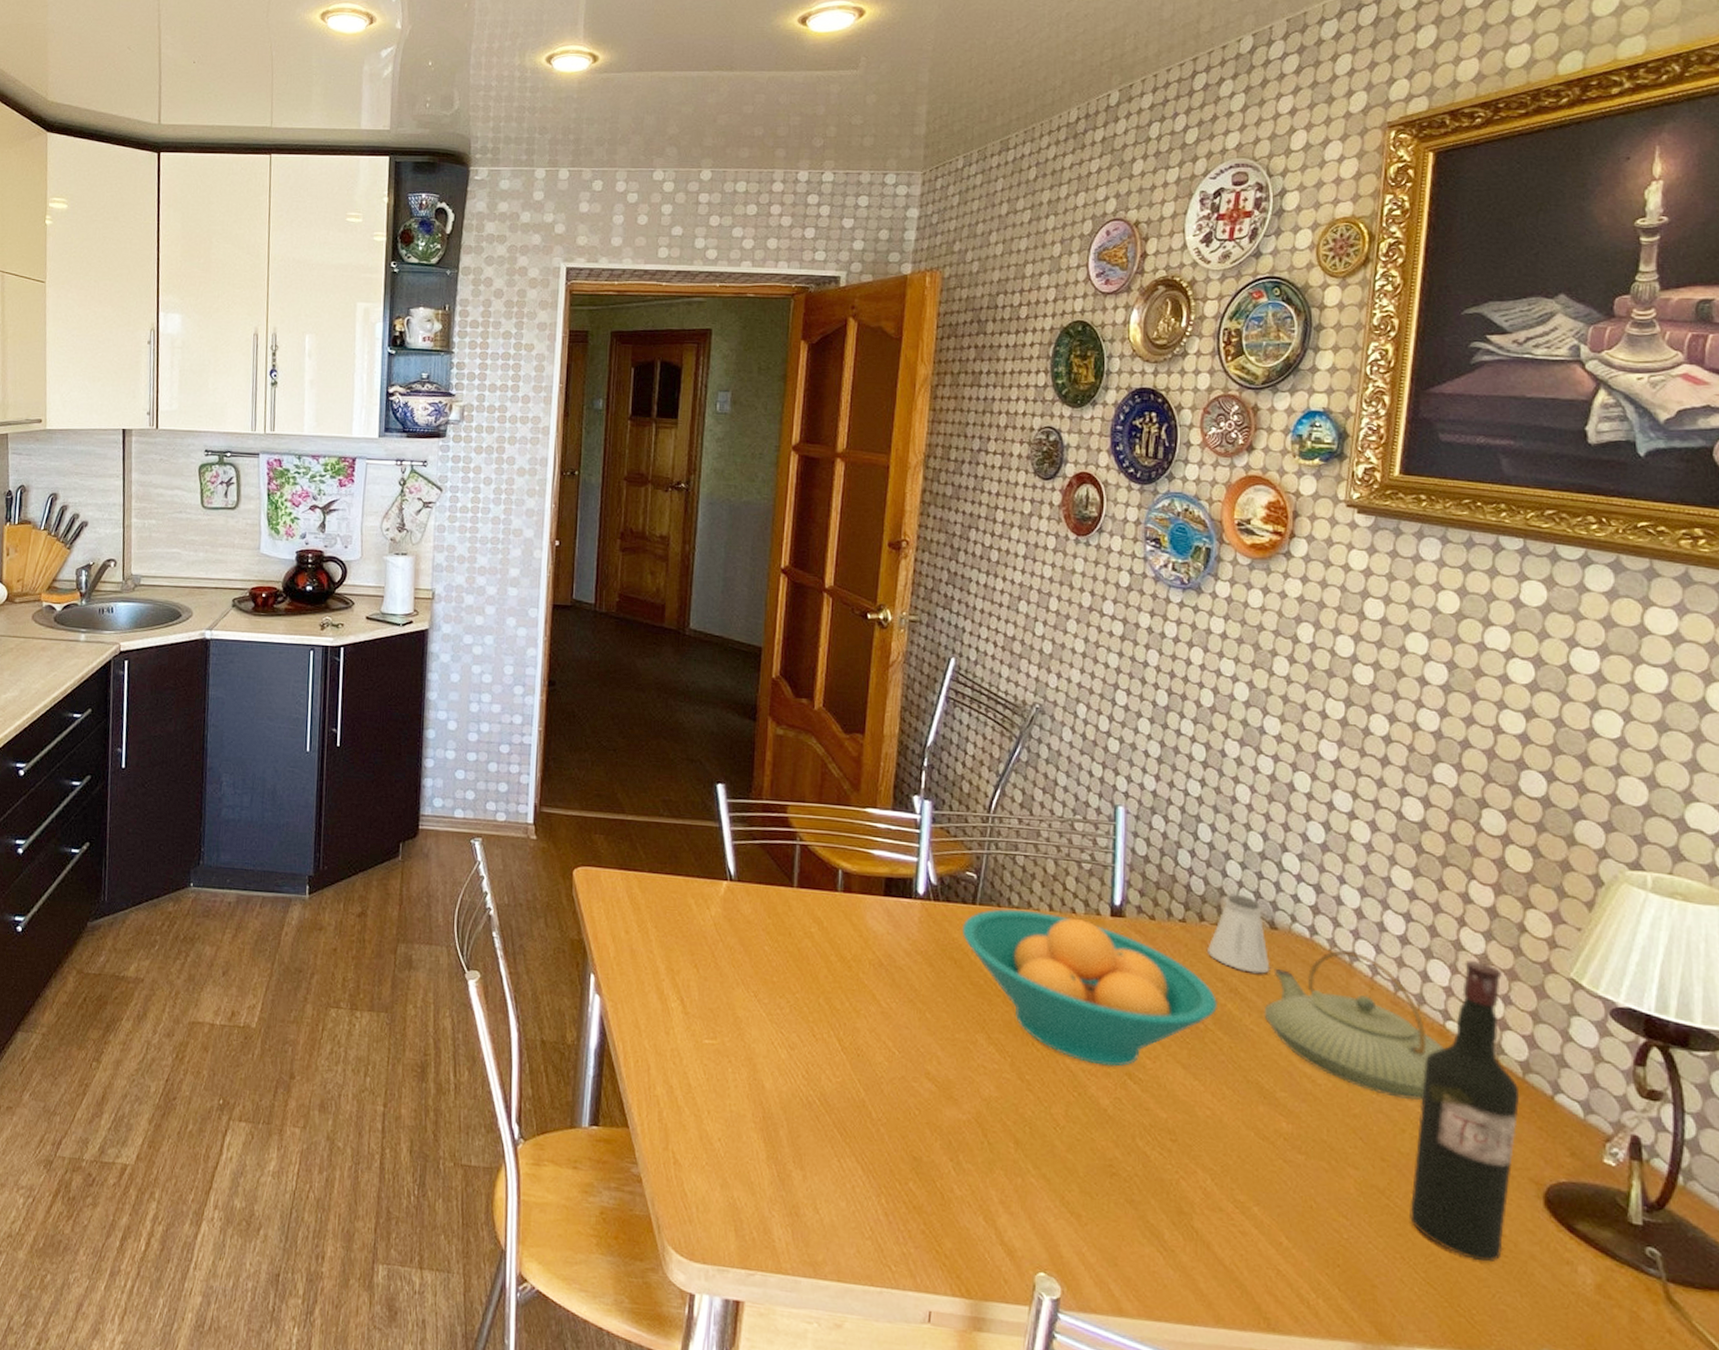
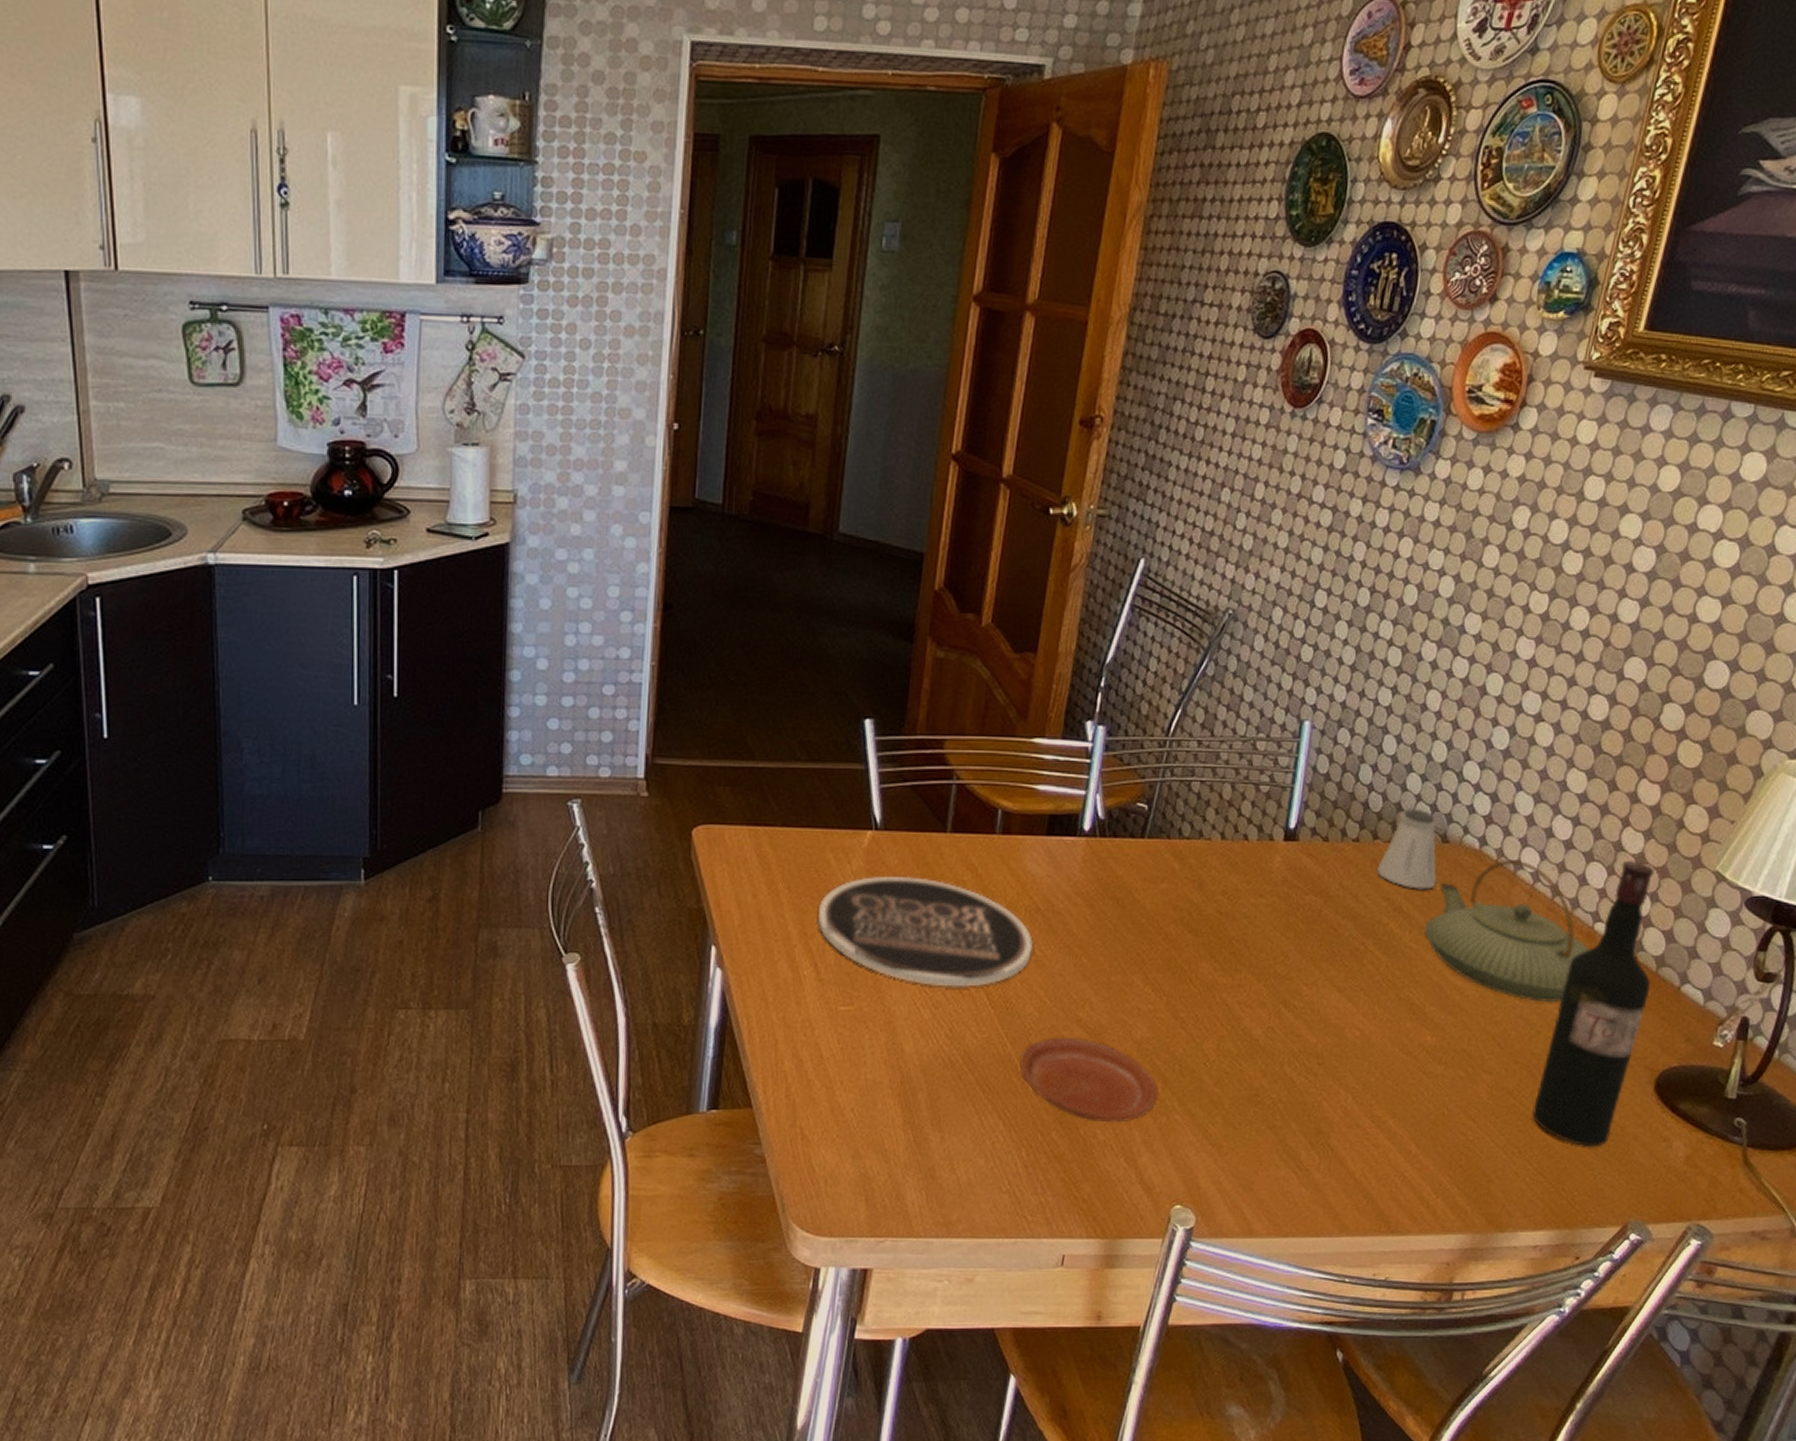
plate: none [682,922,879,1032] -> present [817,876,1034,987]
plate: none [873,1087,1012,1180] -> present [1019,1037,1160,1123]
fruit bowl: present [961,908,1219,1067] -> none [1127,839,1381,996]

